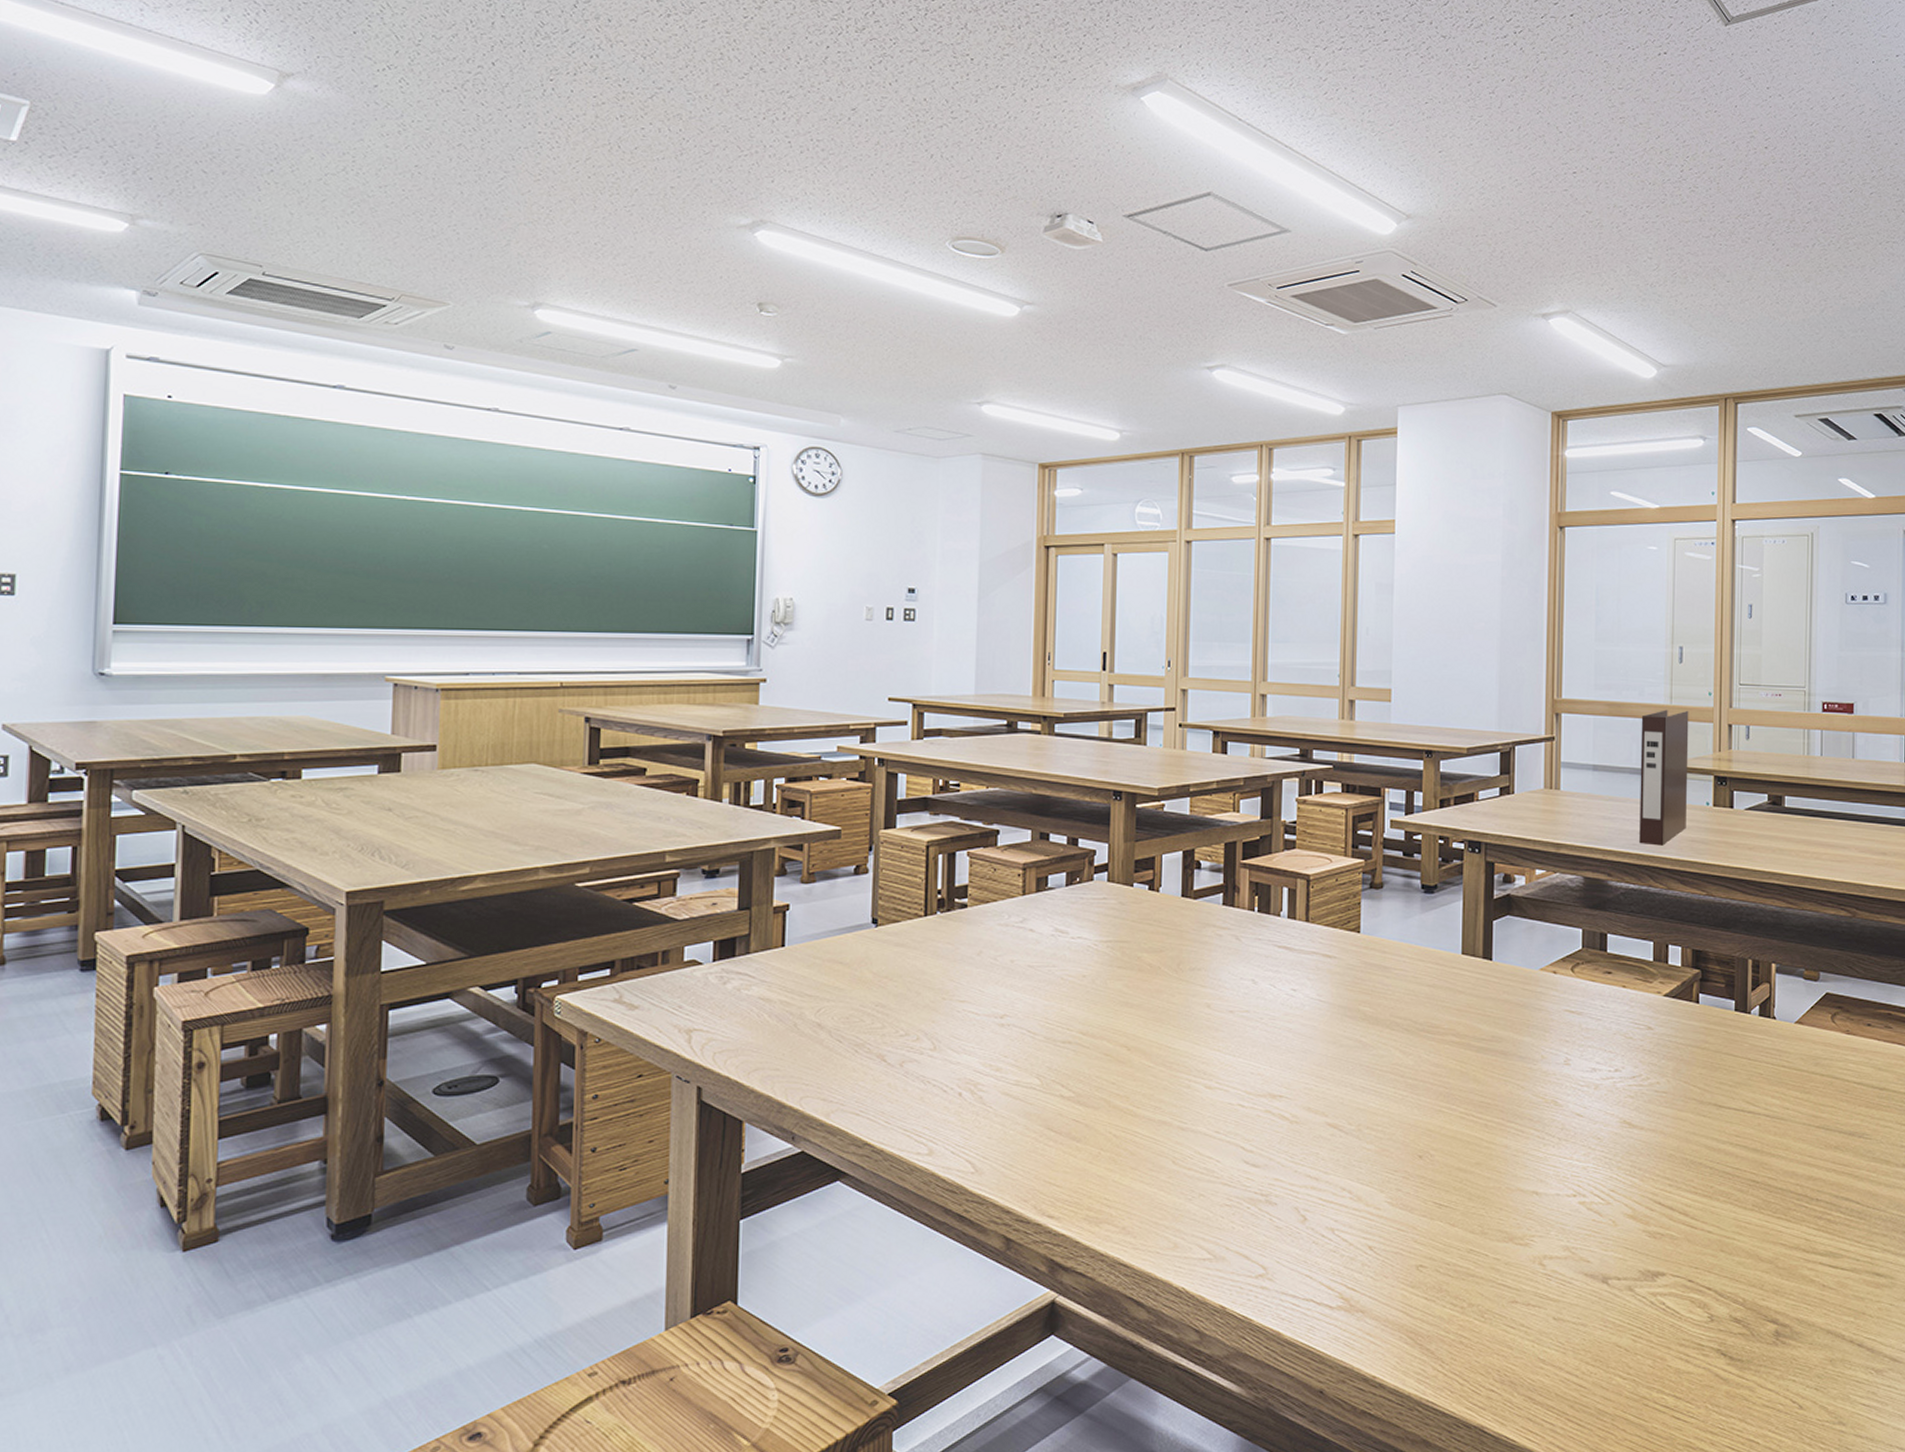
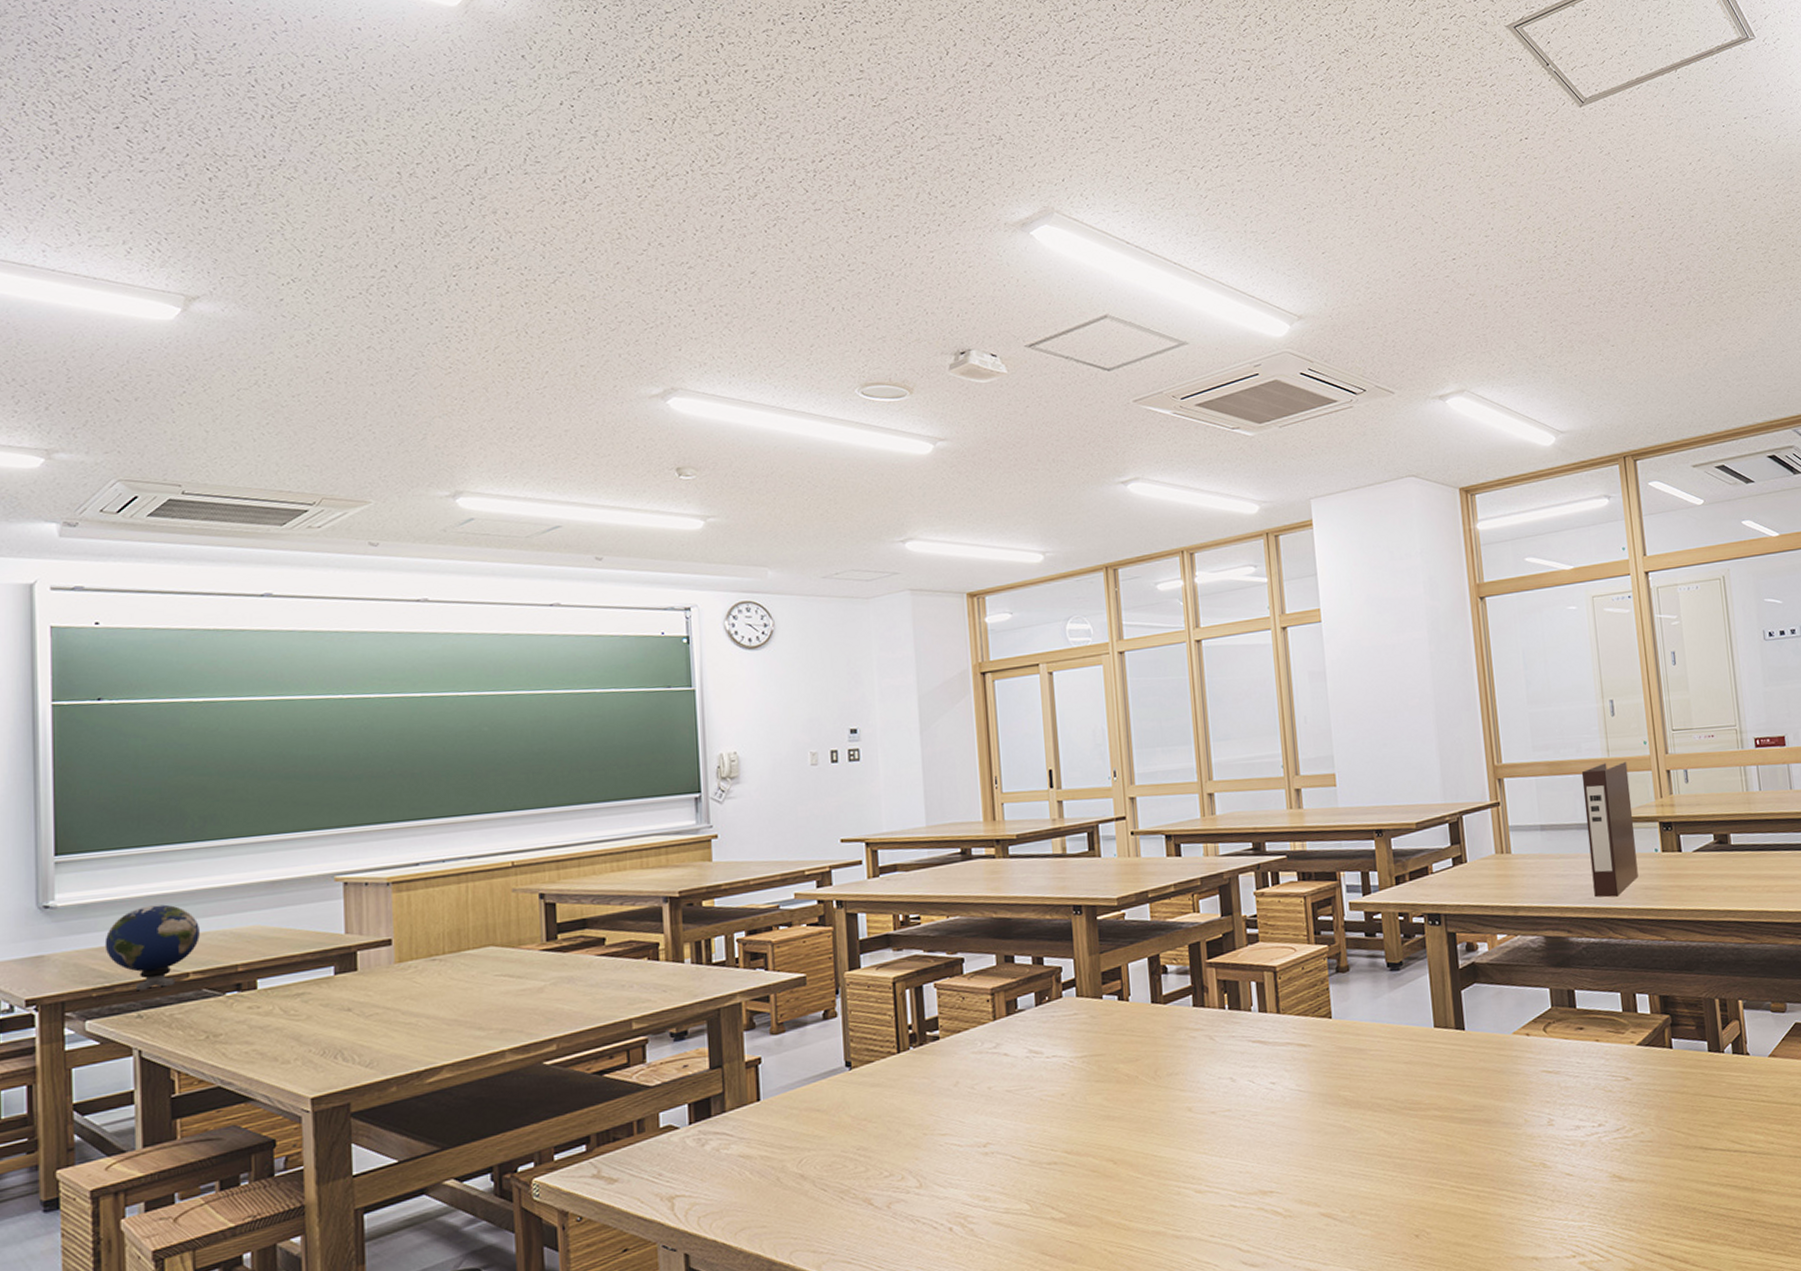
globe: none [156,684,250,767] -> present [104,904,200,992]

